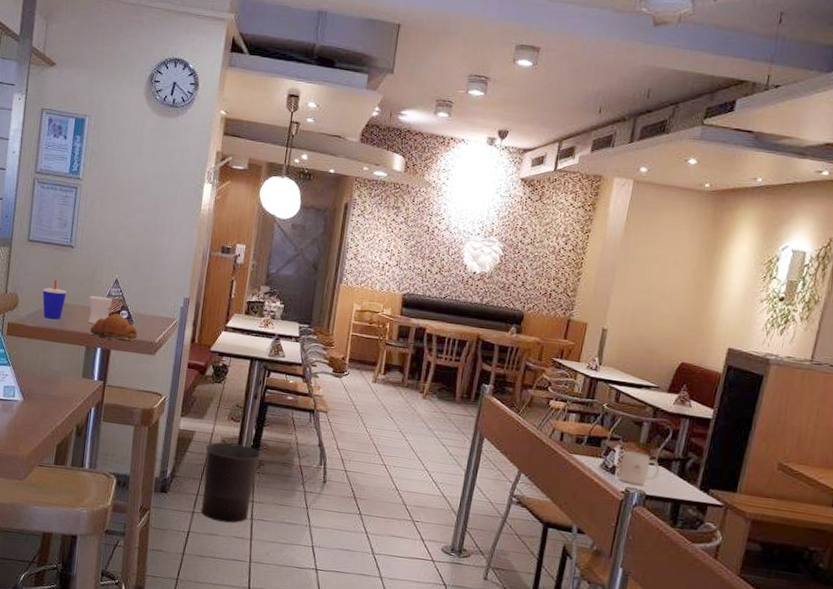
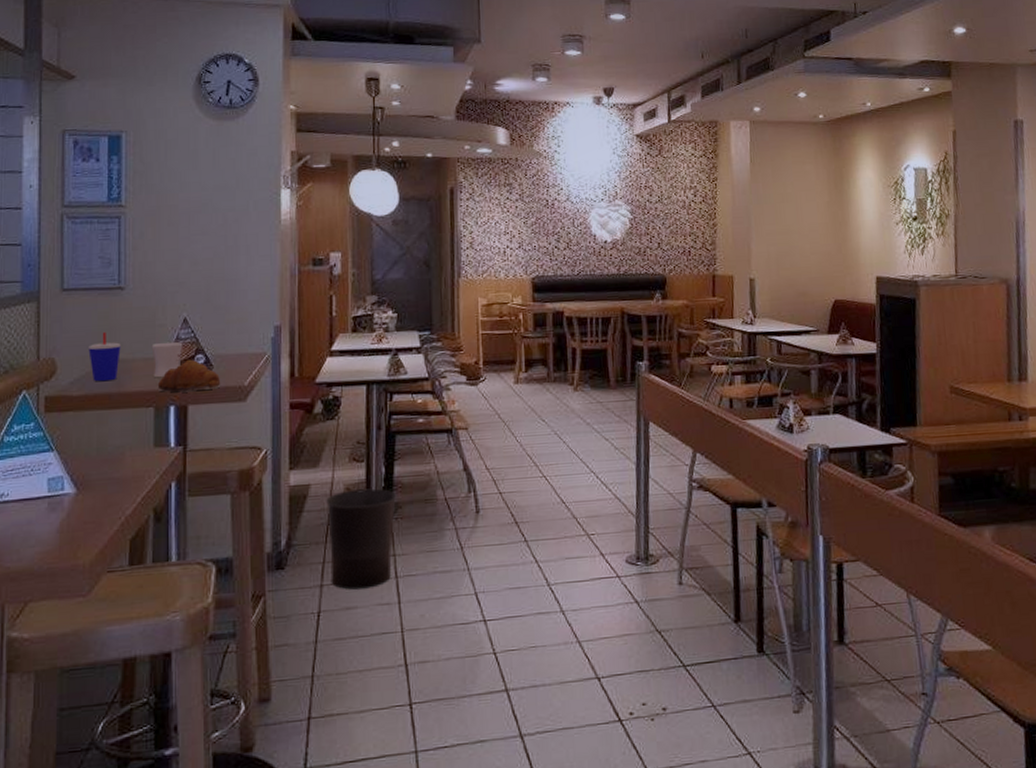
mug: present [619,451,660,485] -> none [797,404,837,440]

